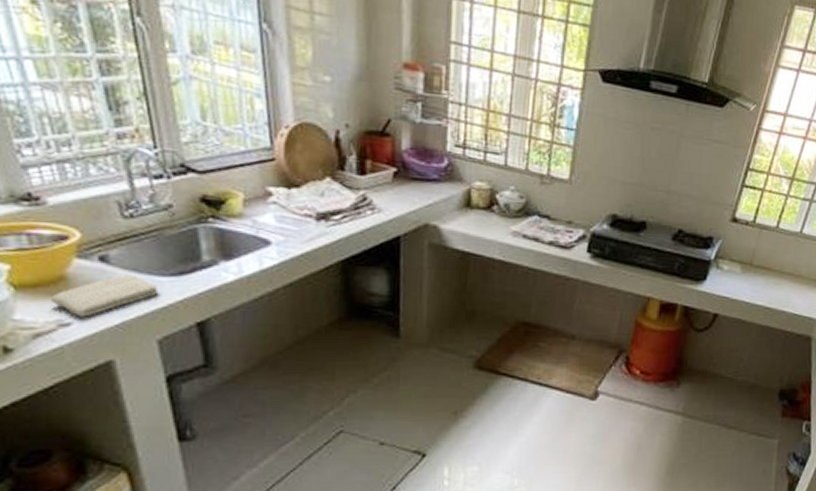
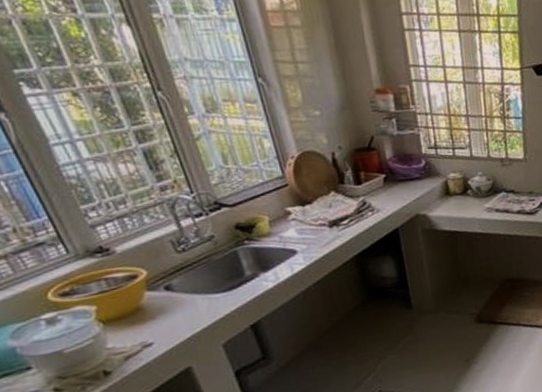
washcloth: present [50,274,159,317] -> none [132,296,217,337]

